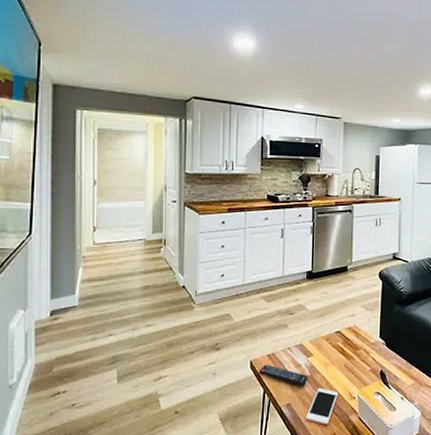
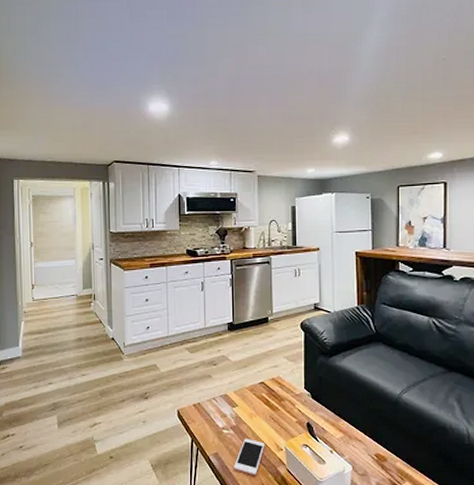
remote control: present [258,364,308,387] -> none [185,413,234,437]

